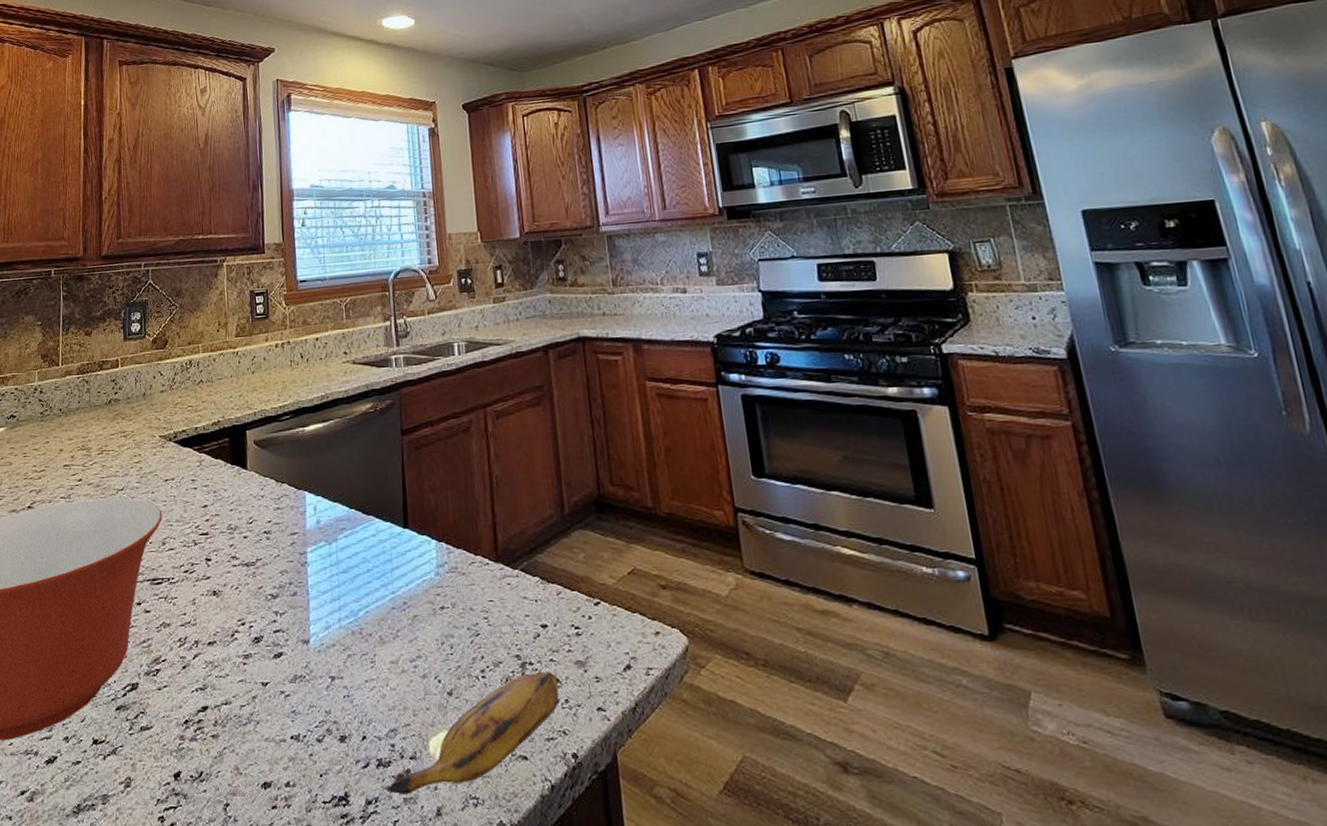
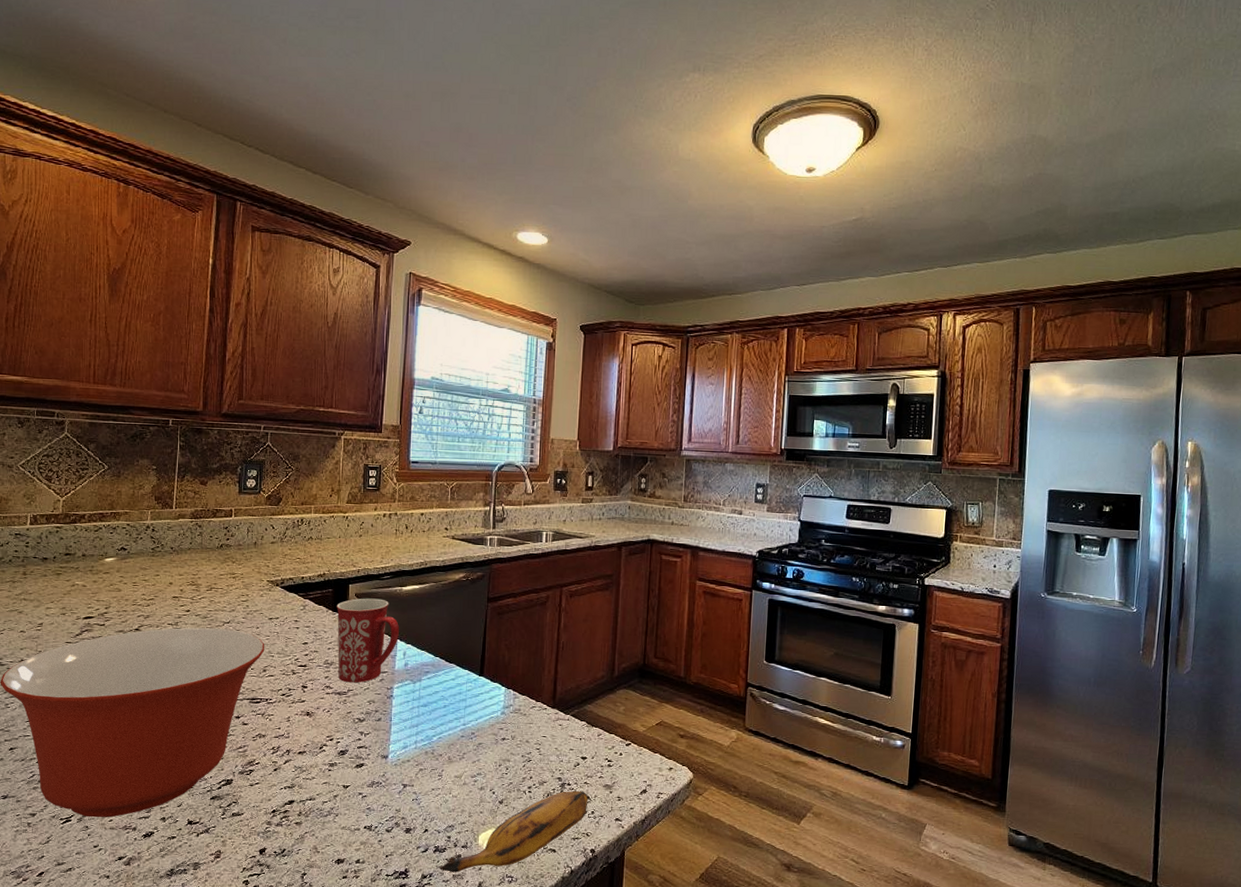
mug: none [235,444,307,550] -> present [336,598,400,683]

